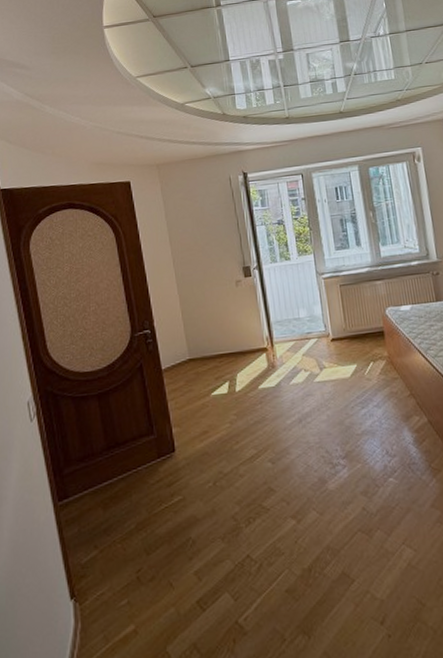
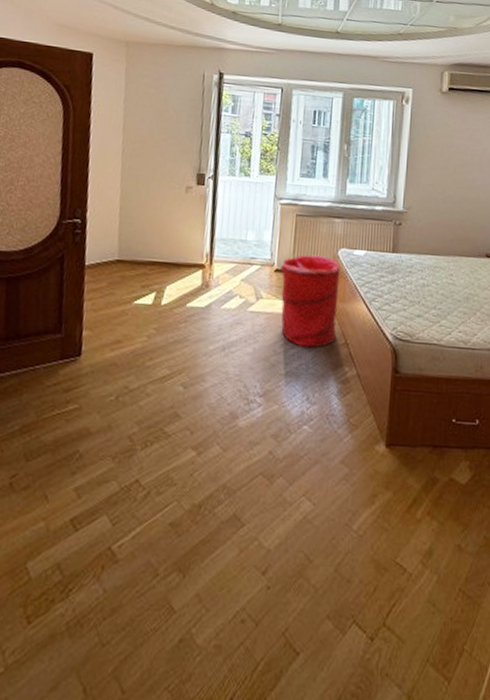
laundry hamper: none [336,317,401,406] -> present [280,254,341,348]

